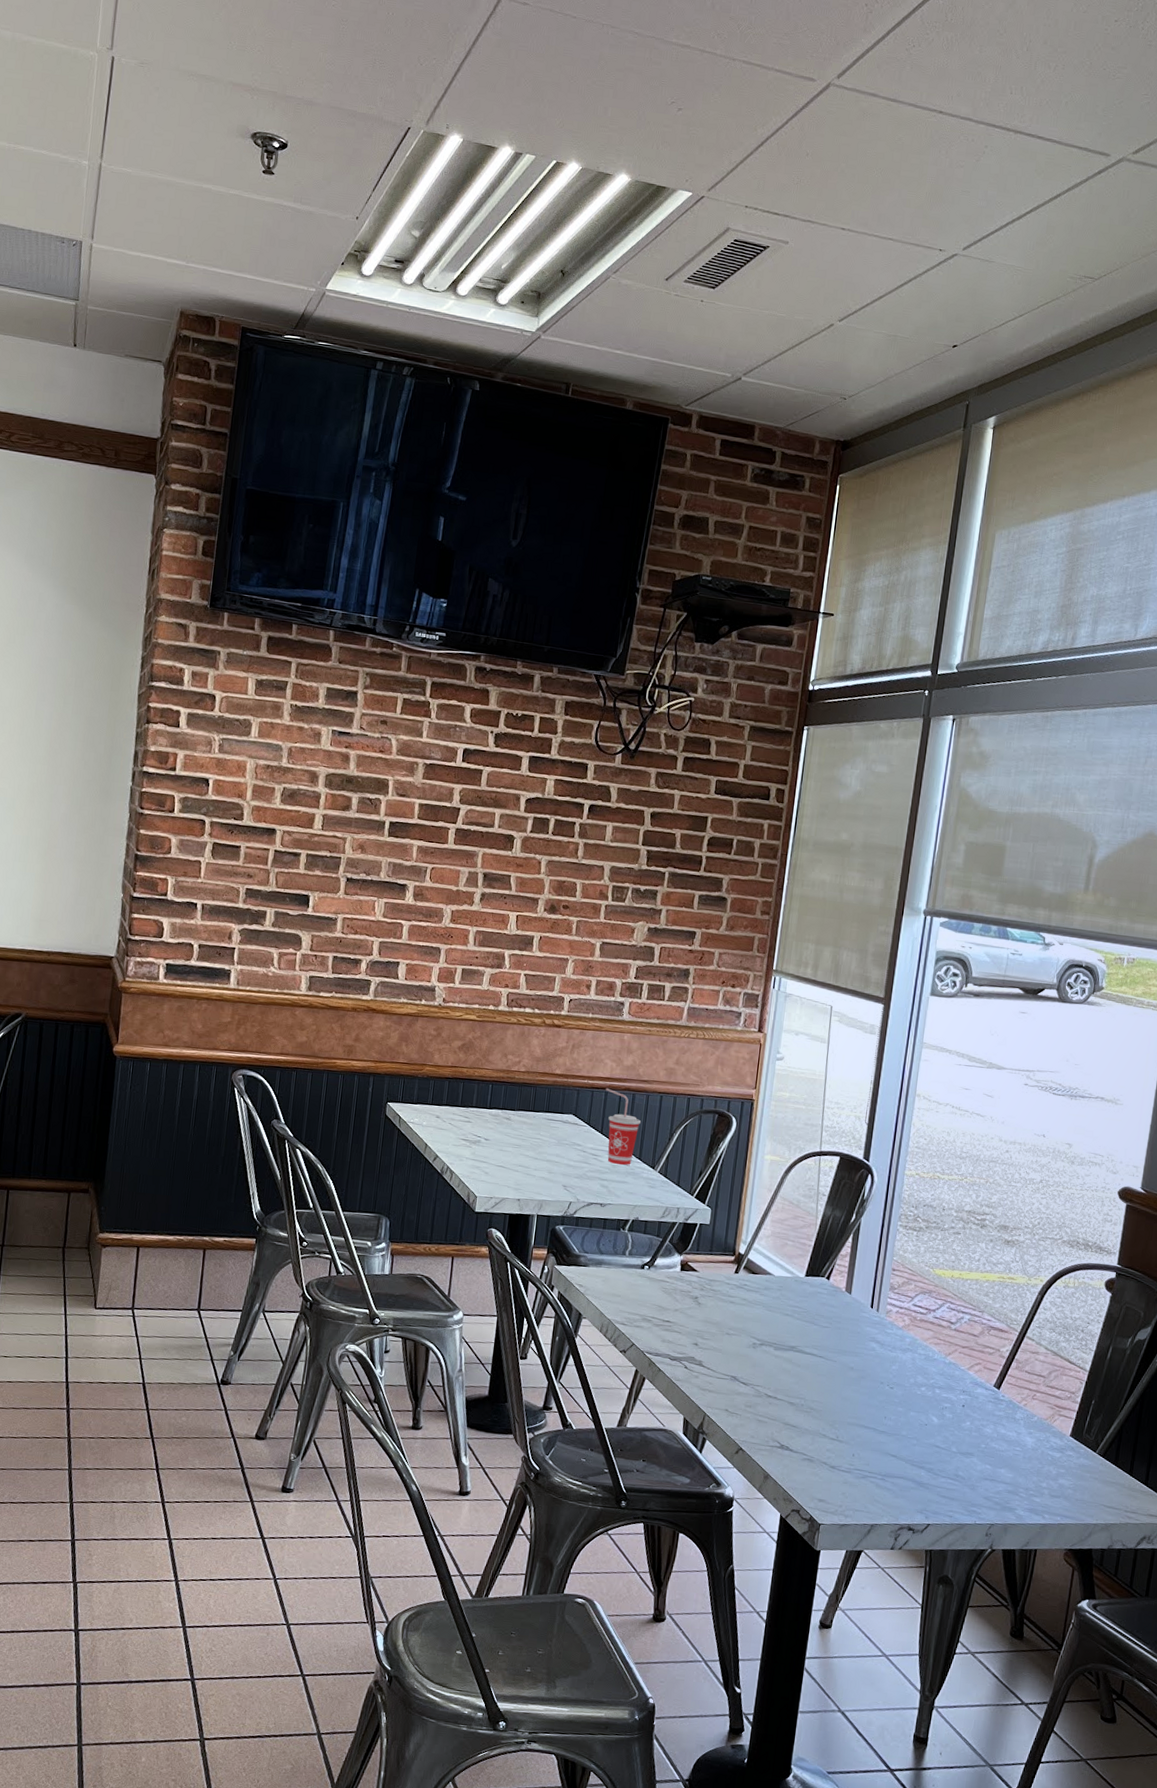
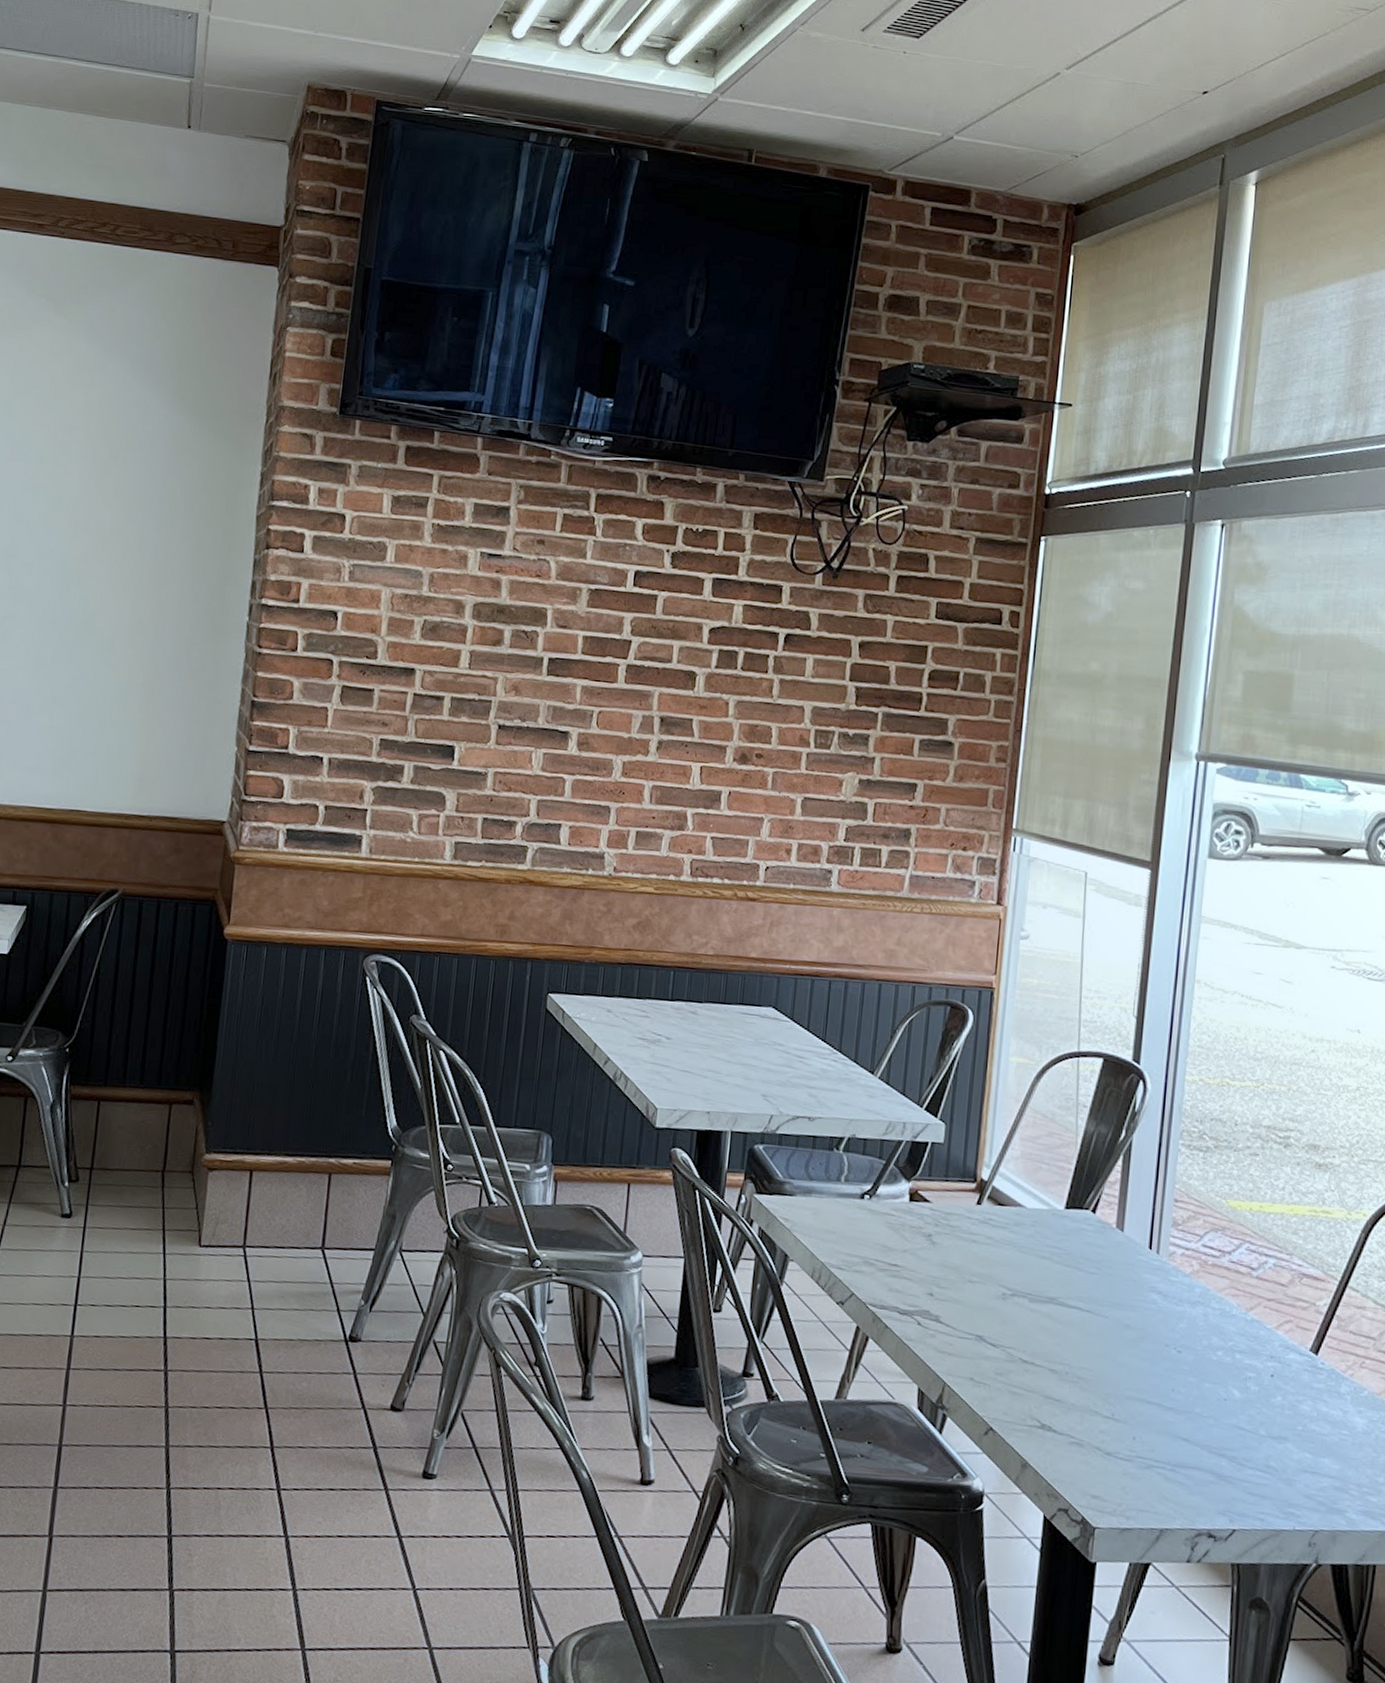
beverage cup: present [605,1087,642,1166] -> none [811,974,857,1070]

